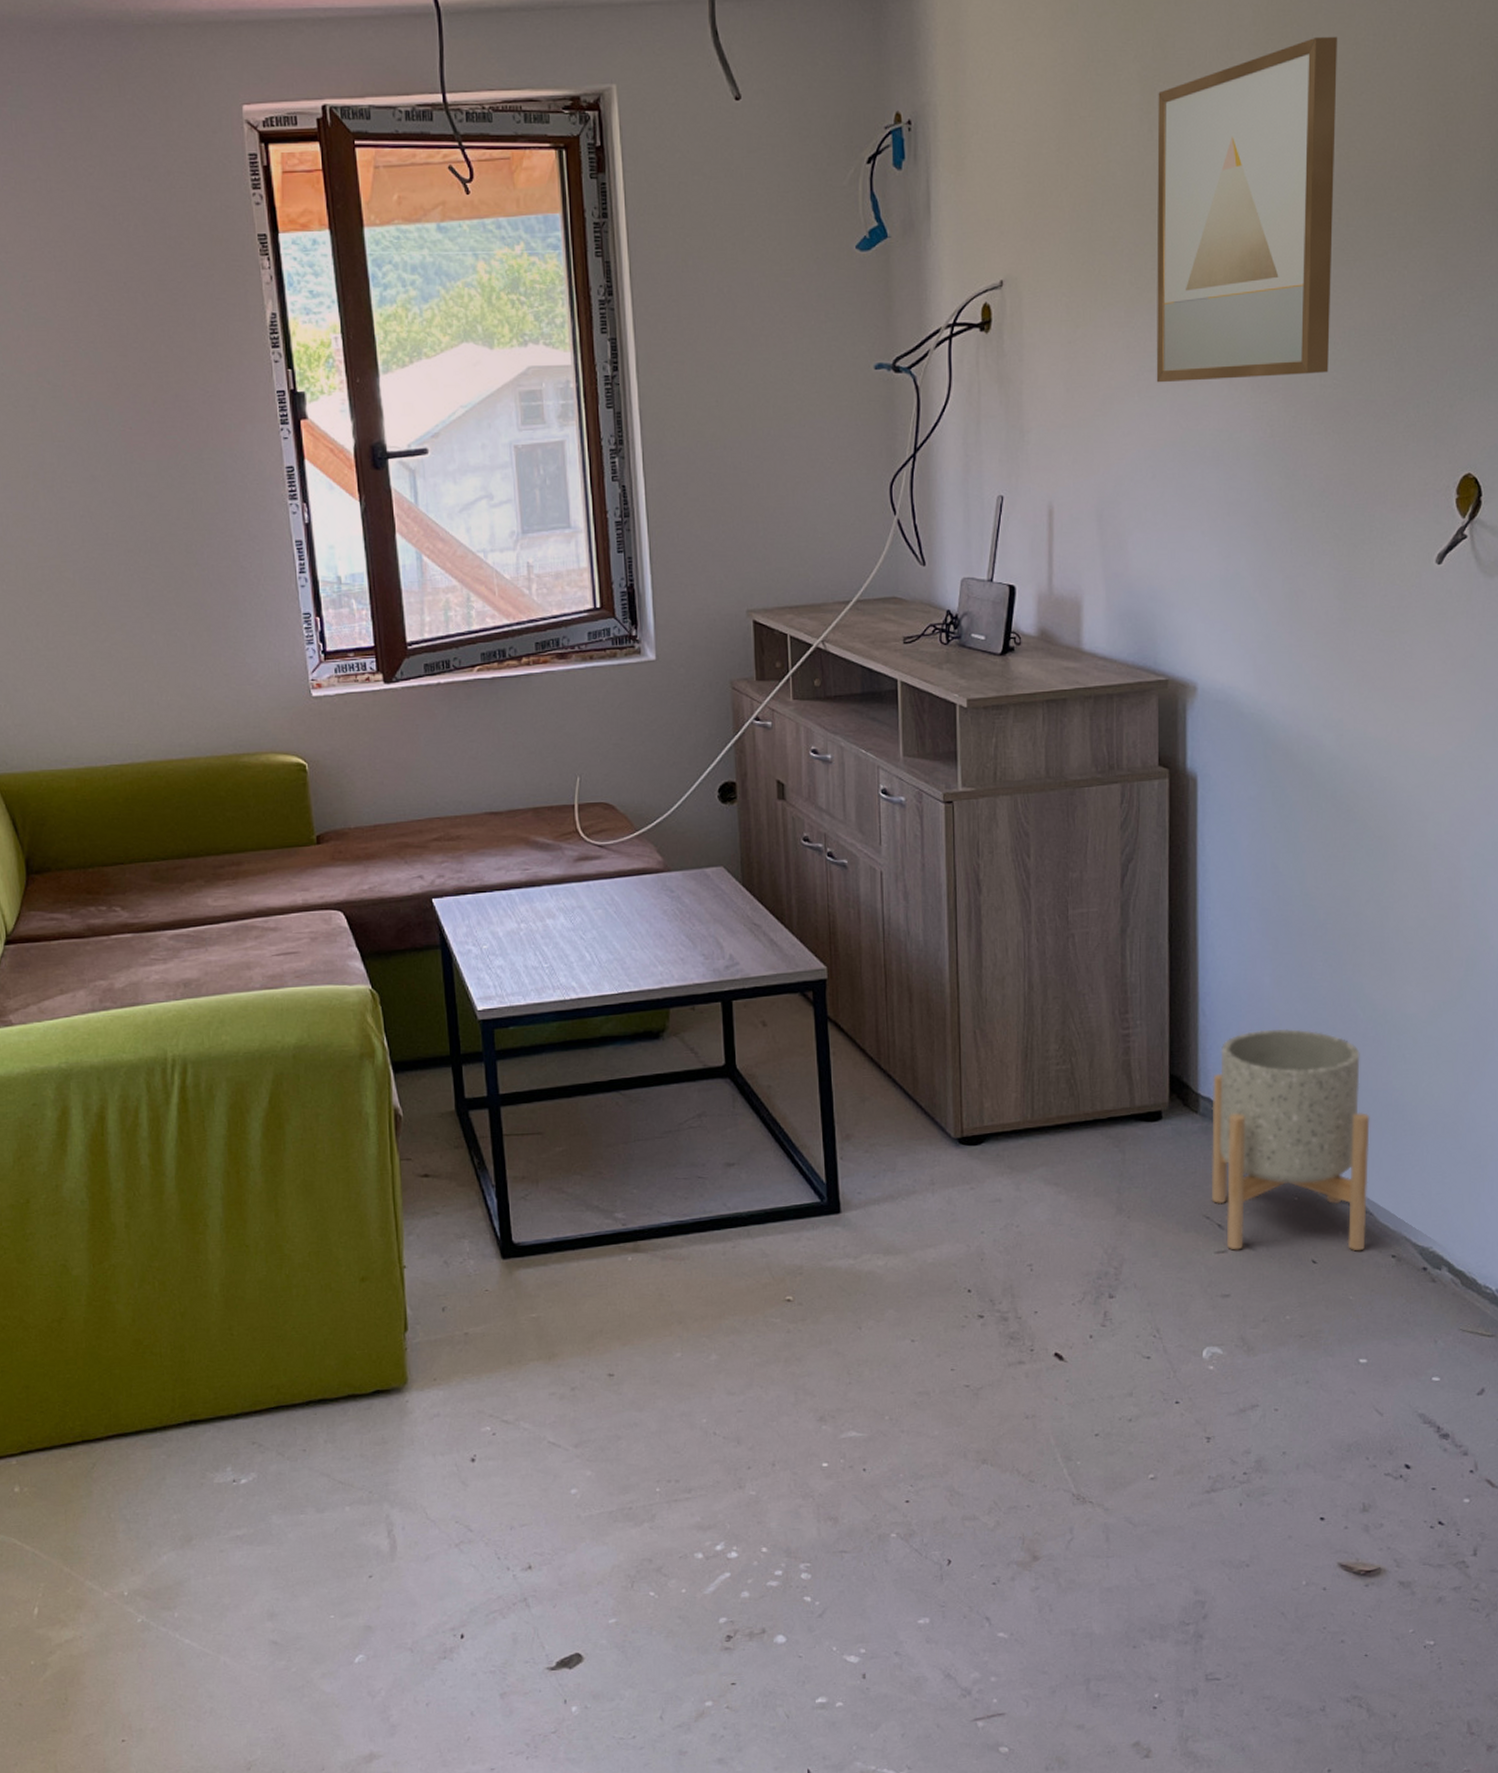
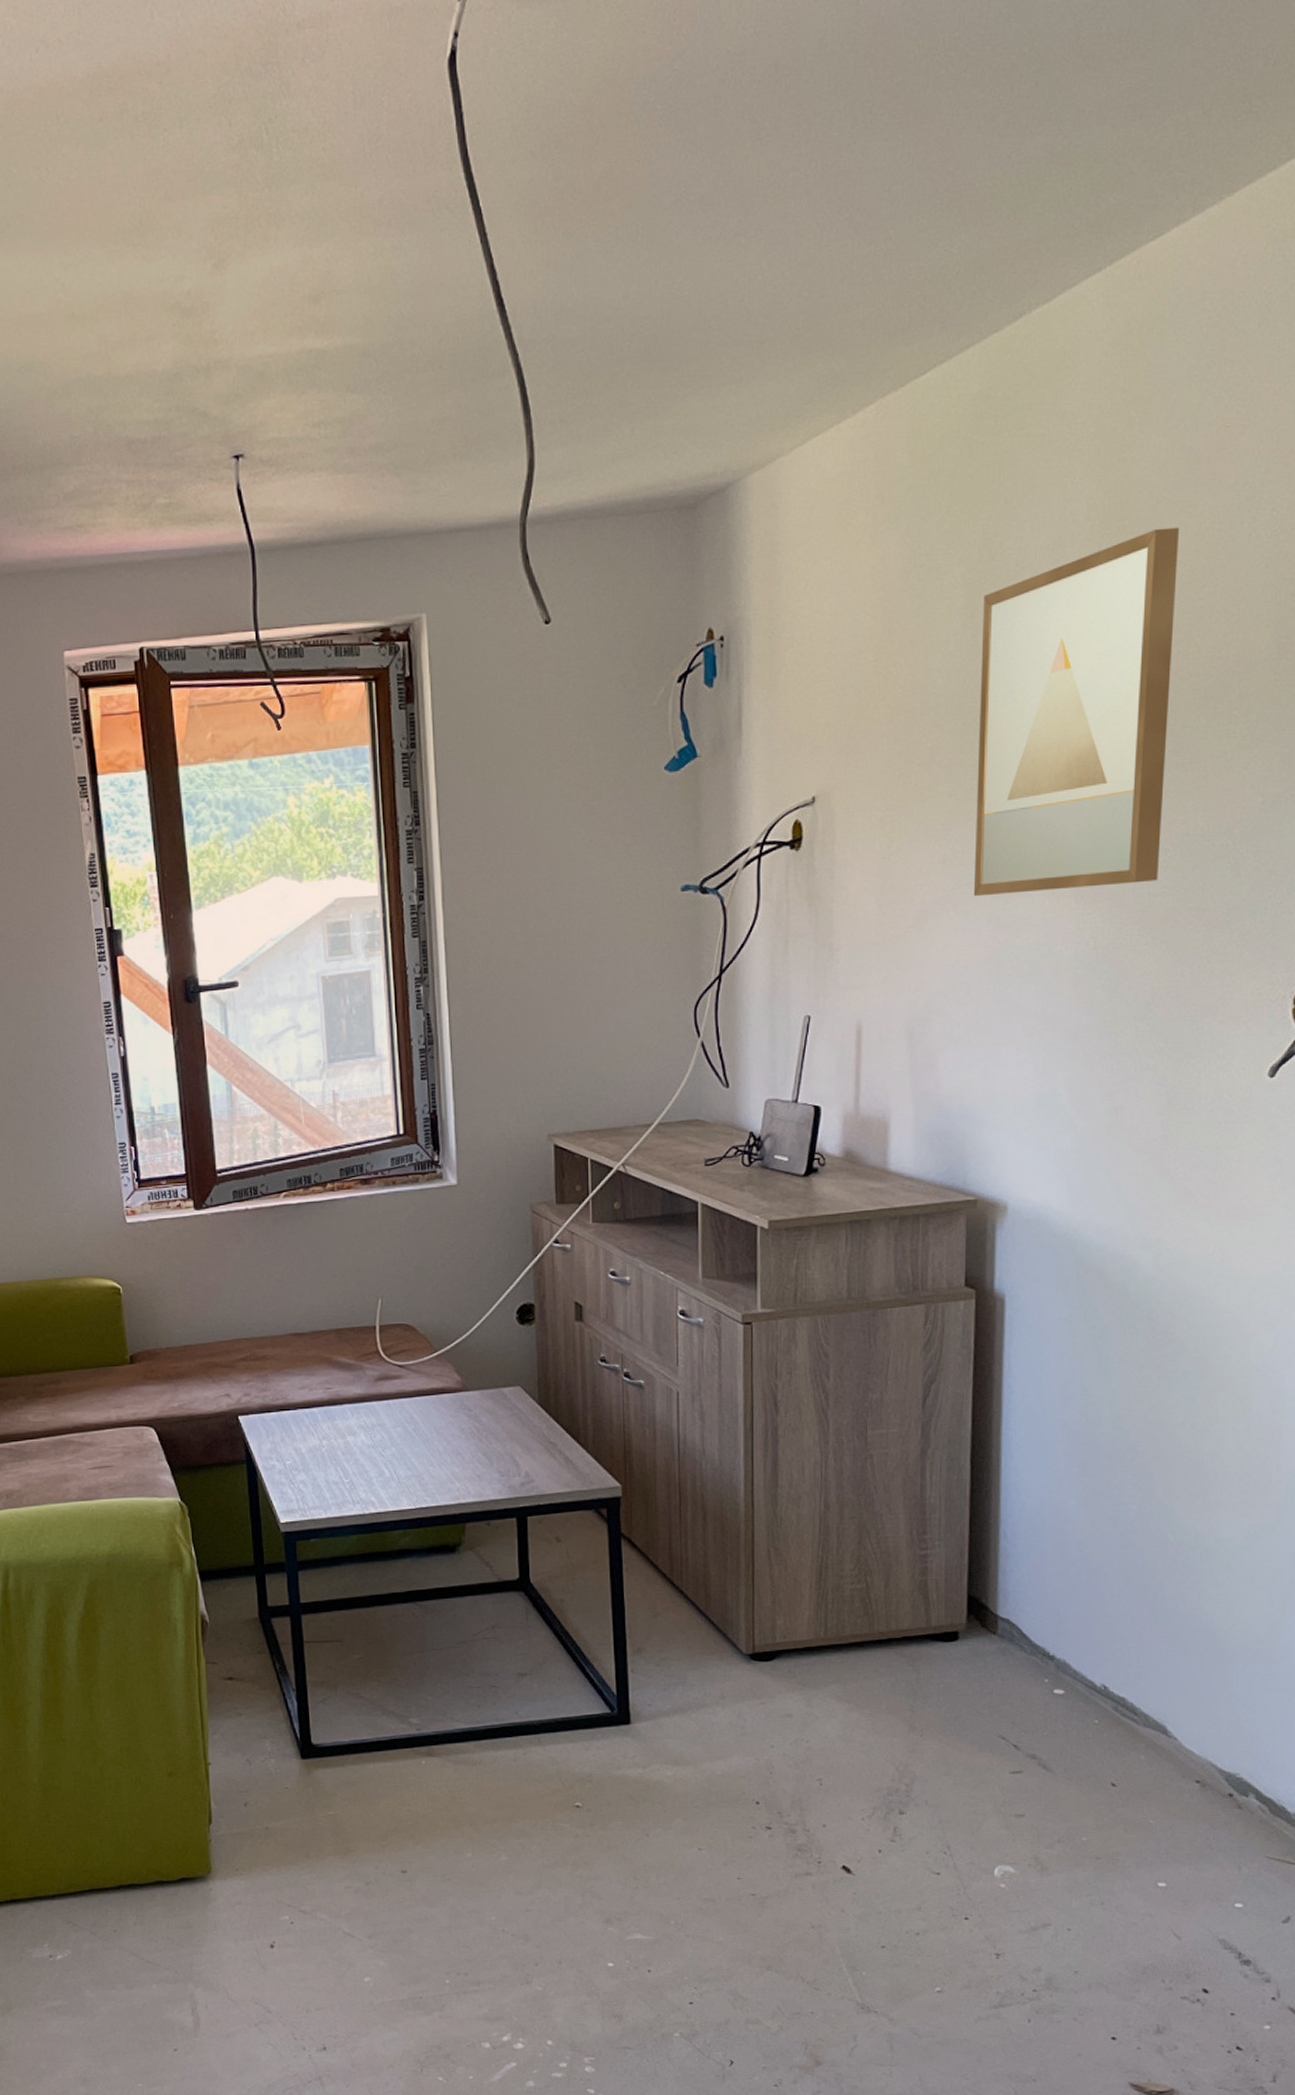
planter: present [1211,1028,1370,1252] -> none [1008,1551,1177,1776]

